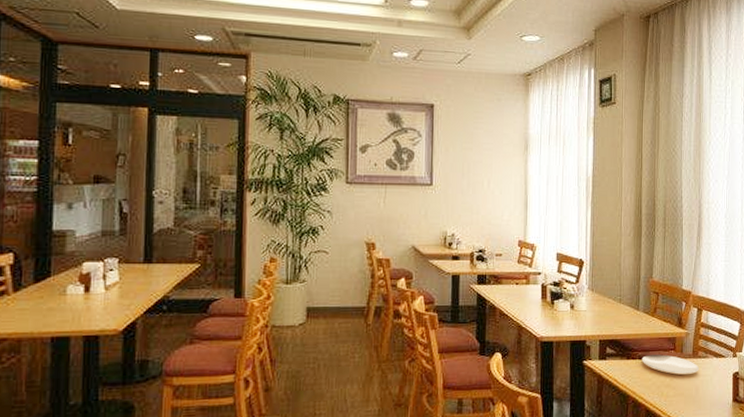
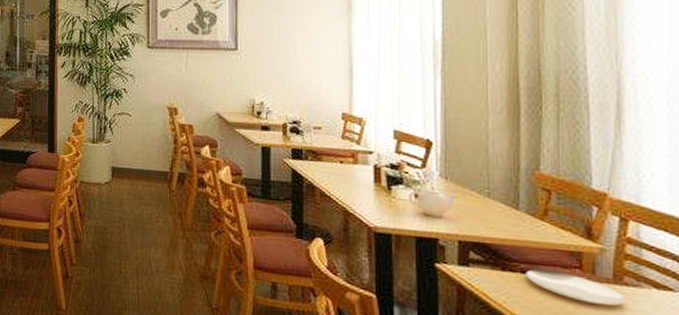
teapot: none [566,296,599,323] -> present [409,184,457,217]

